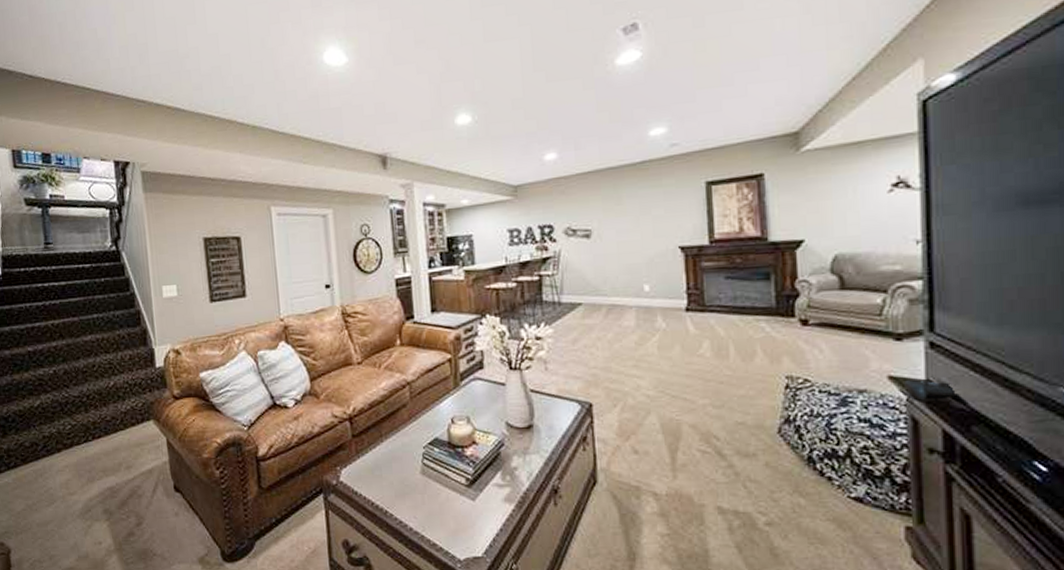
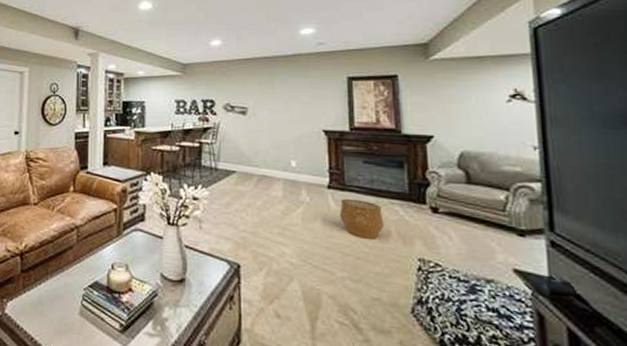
basket: none [699,319,749,363] -> present [339,198,384,241]

